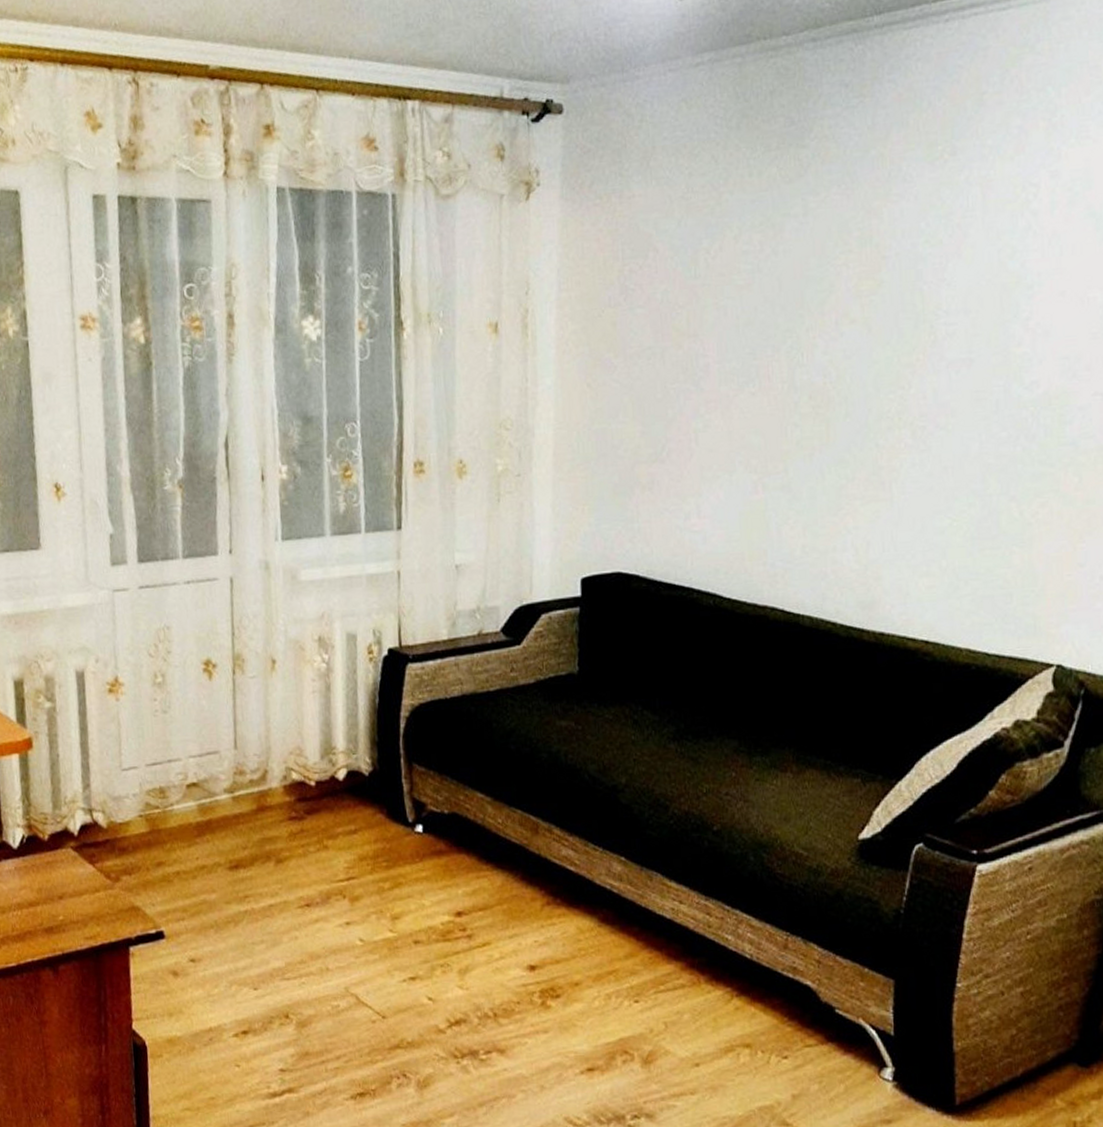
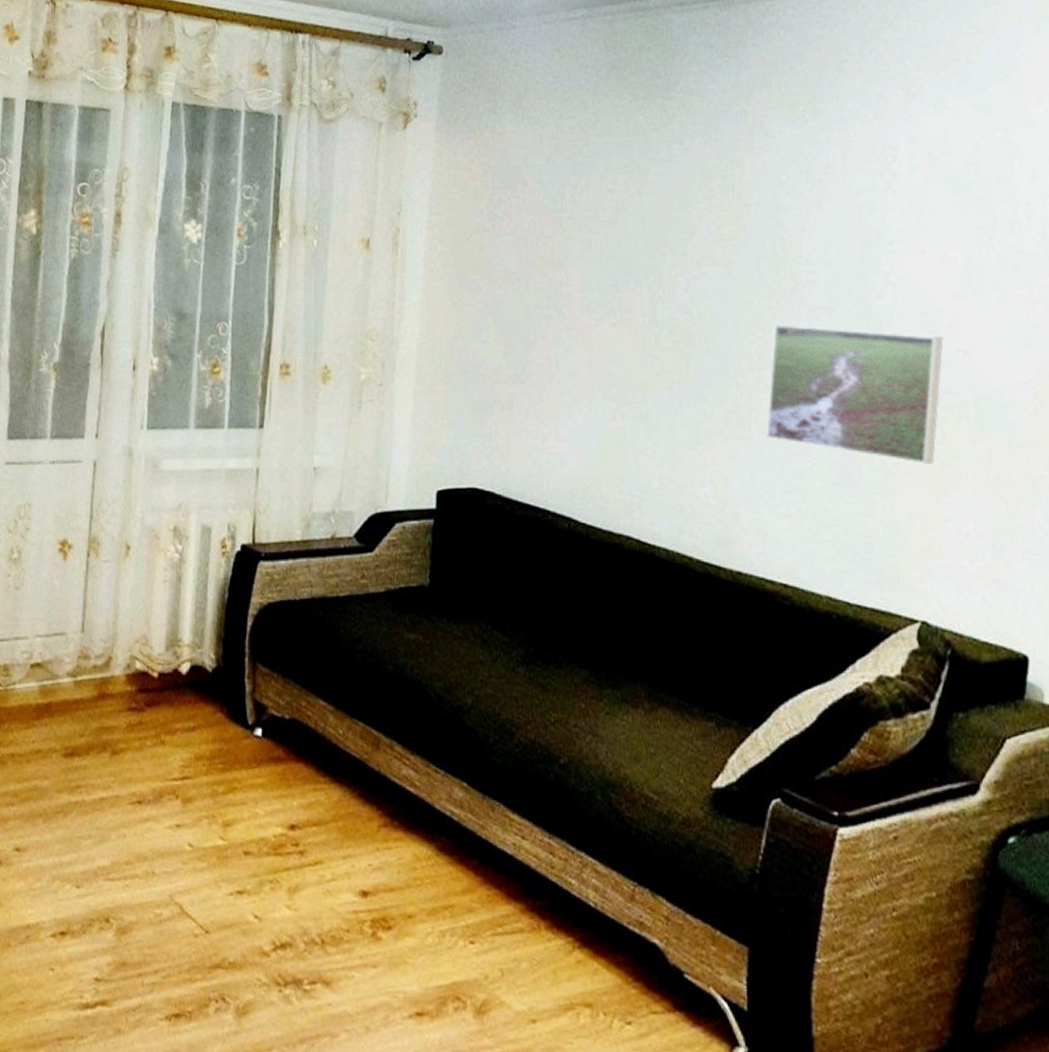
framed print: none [907,379,1082,512] -> present [766,323,944,464]

